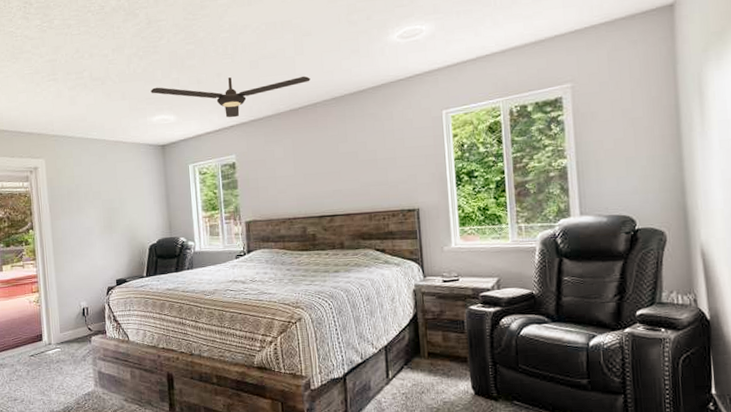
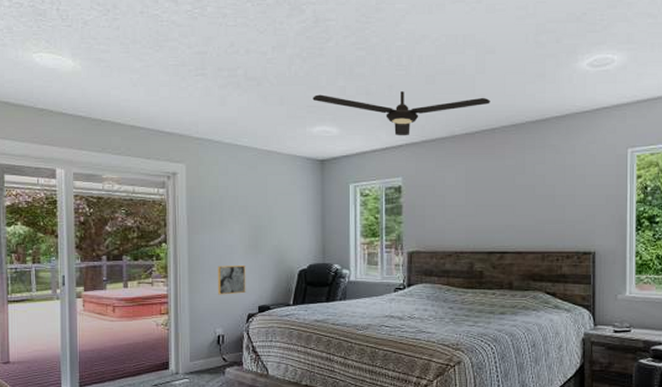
wall art: none [78,244,105,272] -> present [218,266,246,295]

